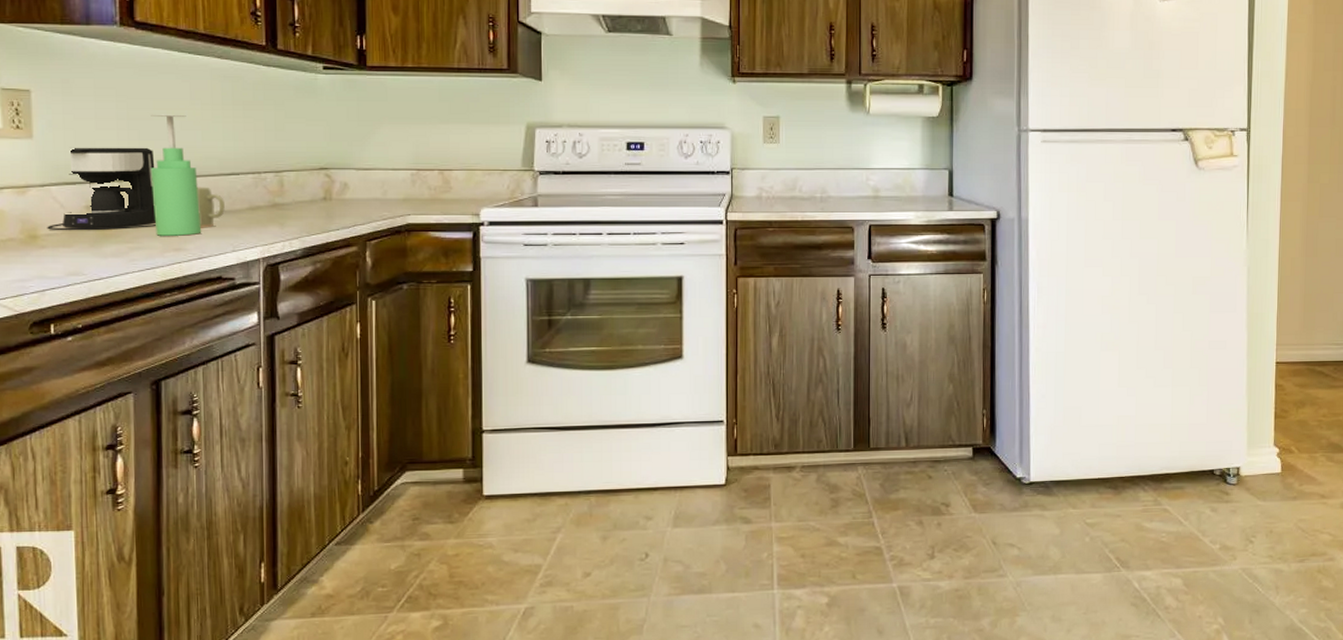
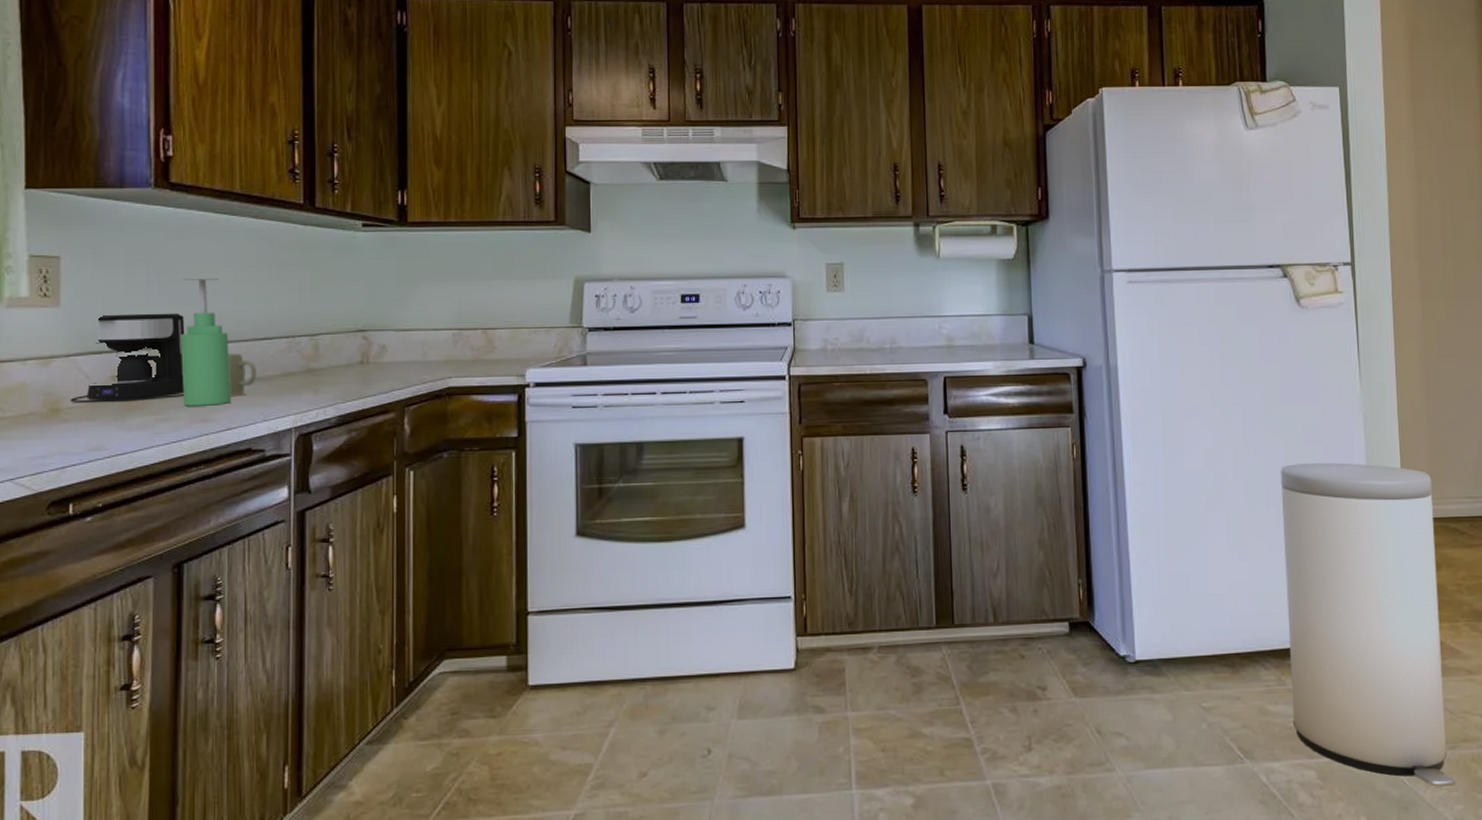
pedal bin: none [1165,311,1304,594] -> present [1280,462,1456,787]

